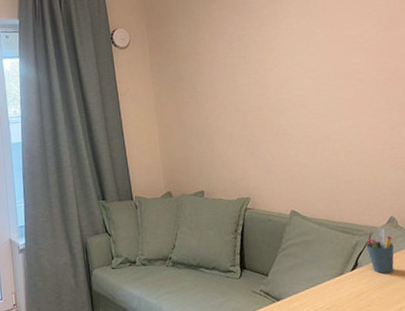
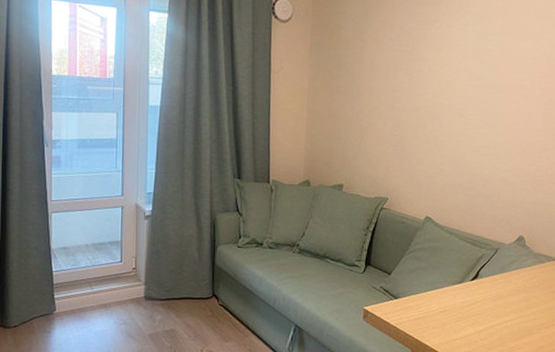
pen holder: present [365,228,394,274] -> none [490,245,517,287]

